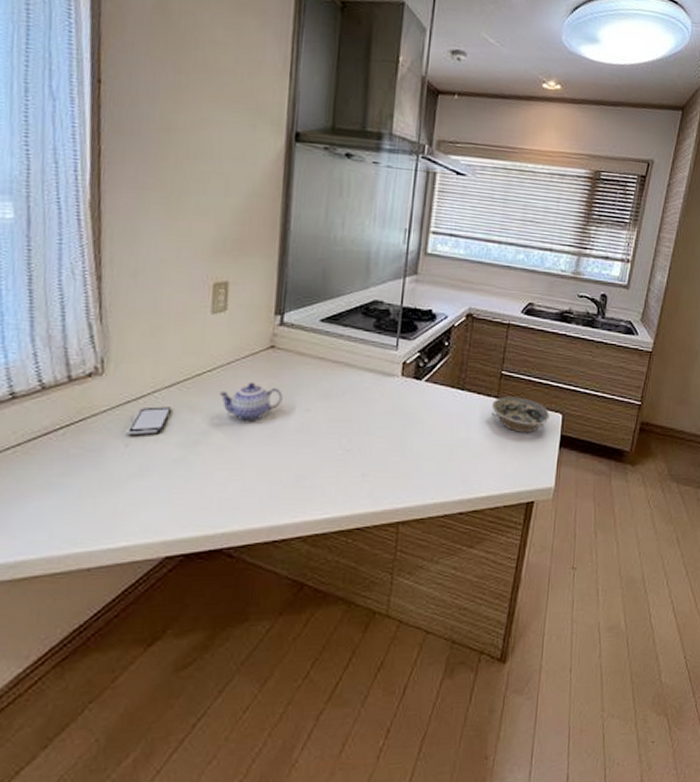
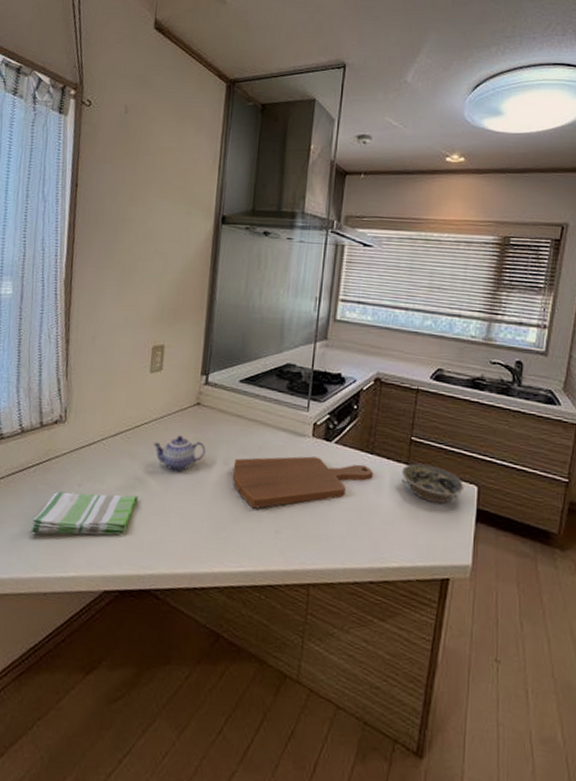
dish towel: none [63,450,203,505] -> present [30,491,138,535]
smartphone: present [126,406,172,436] -> none [80,452,116,478]
cutting board: none [314,396,464,454] -> present [232,456,374,509]

